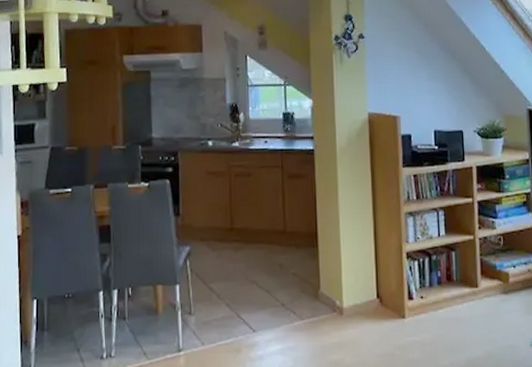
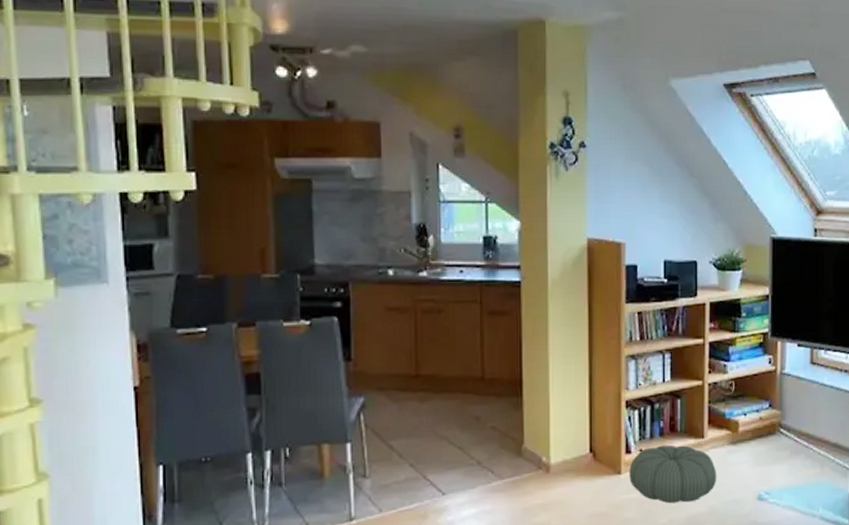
pouf: none [412,293,492,347] -> present [629,444,717,504]

